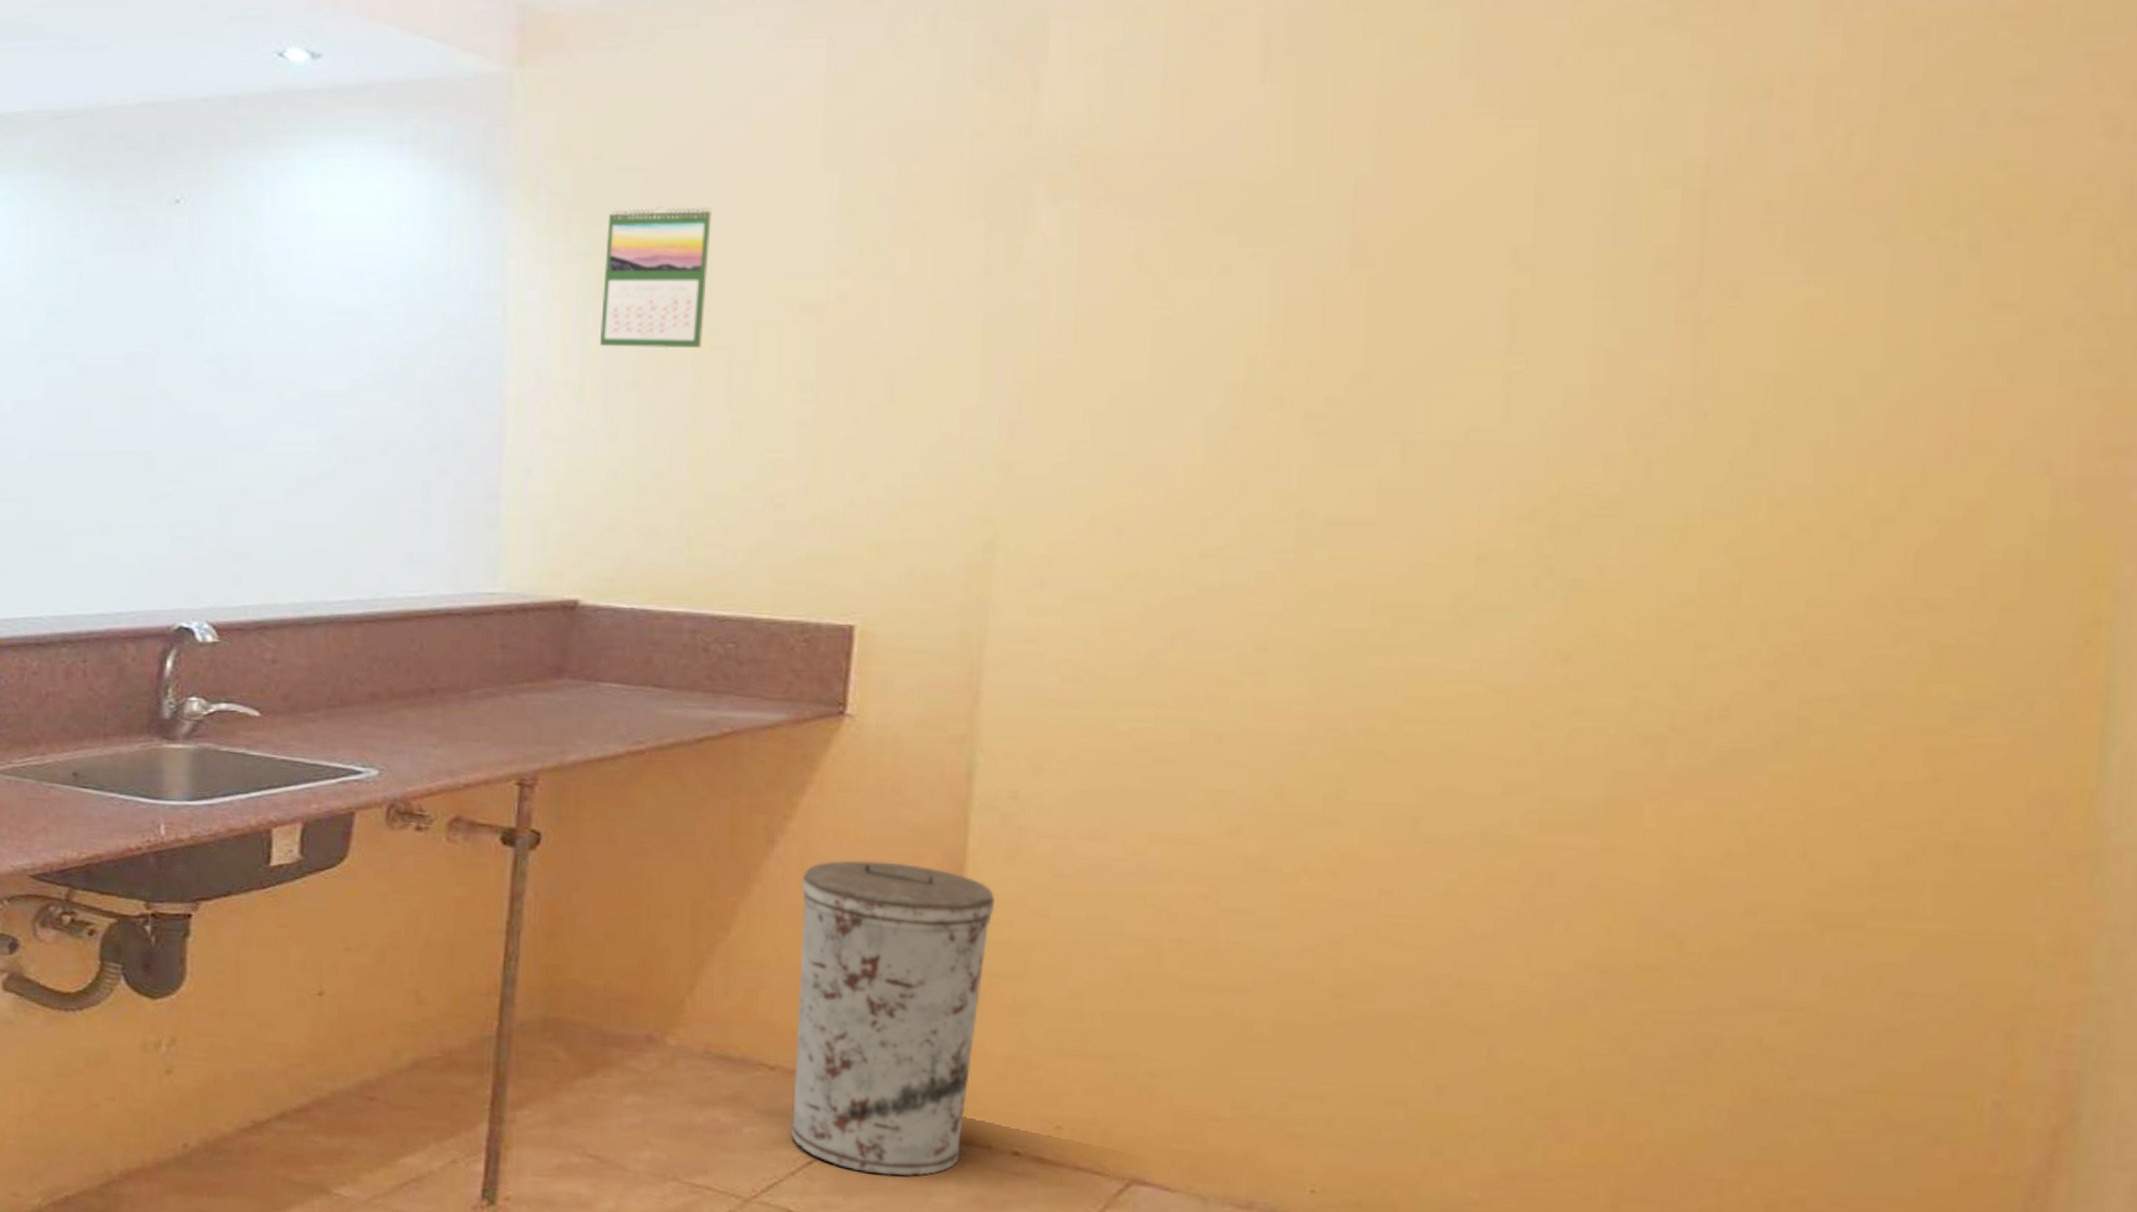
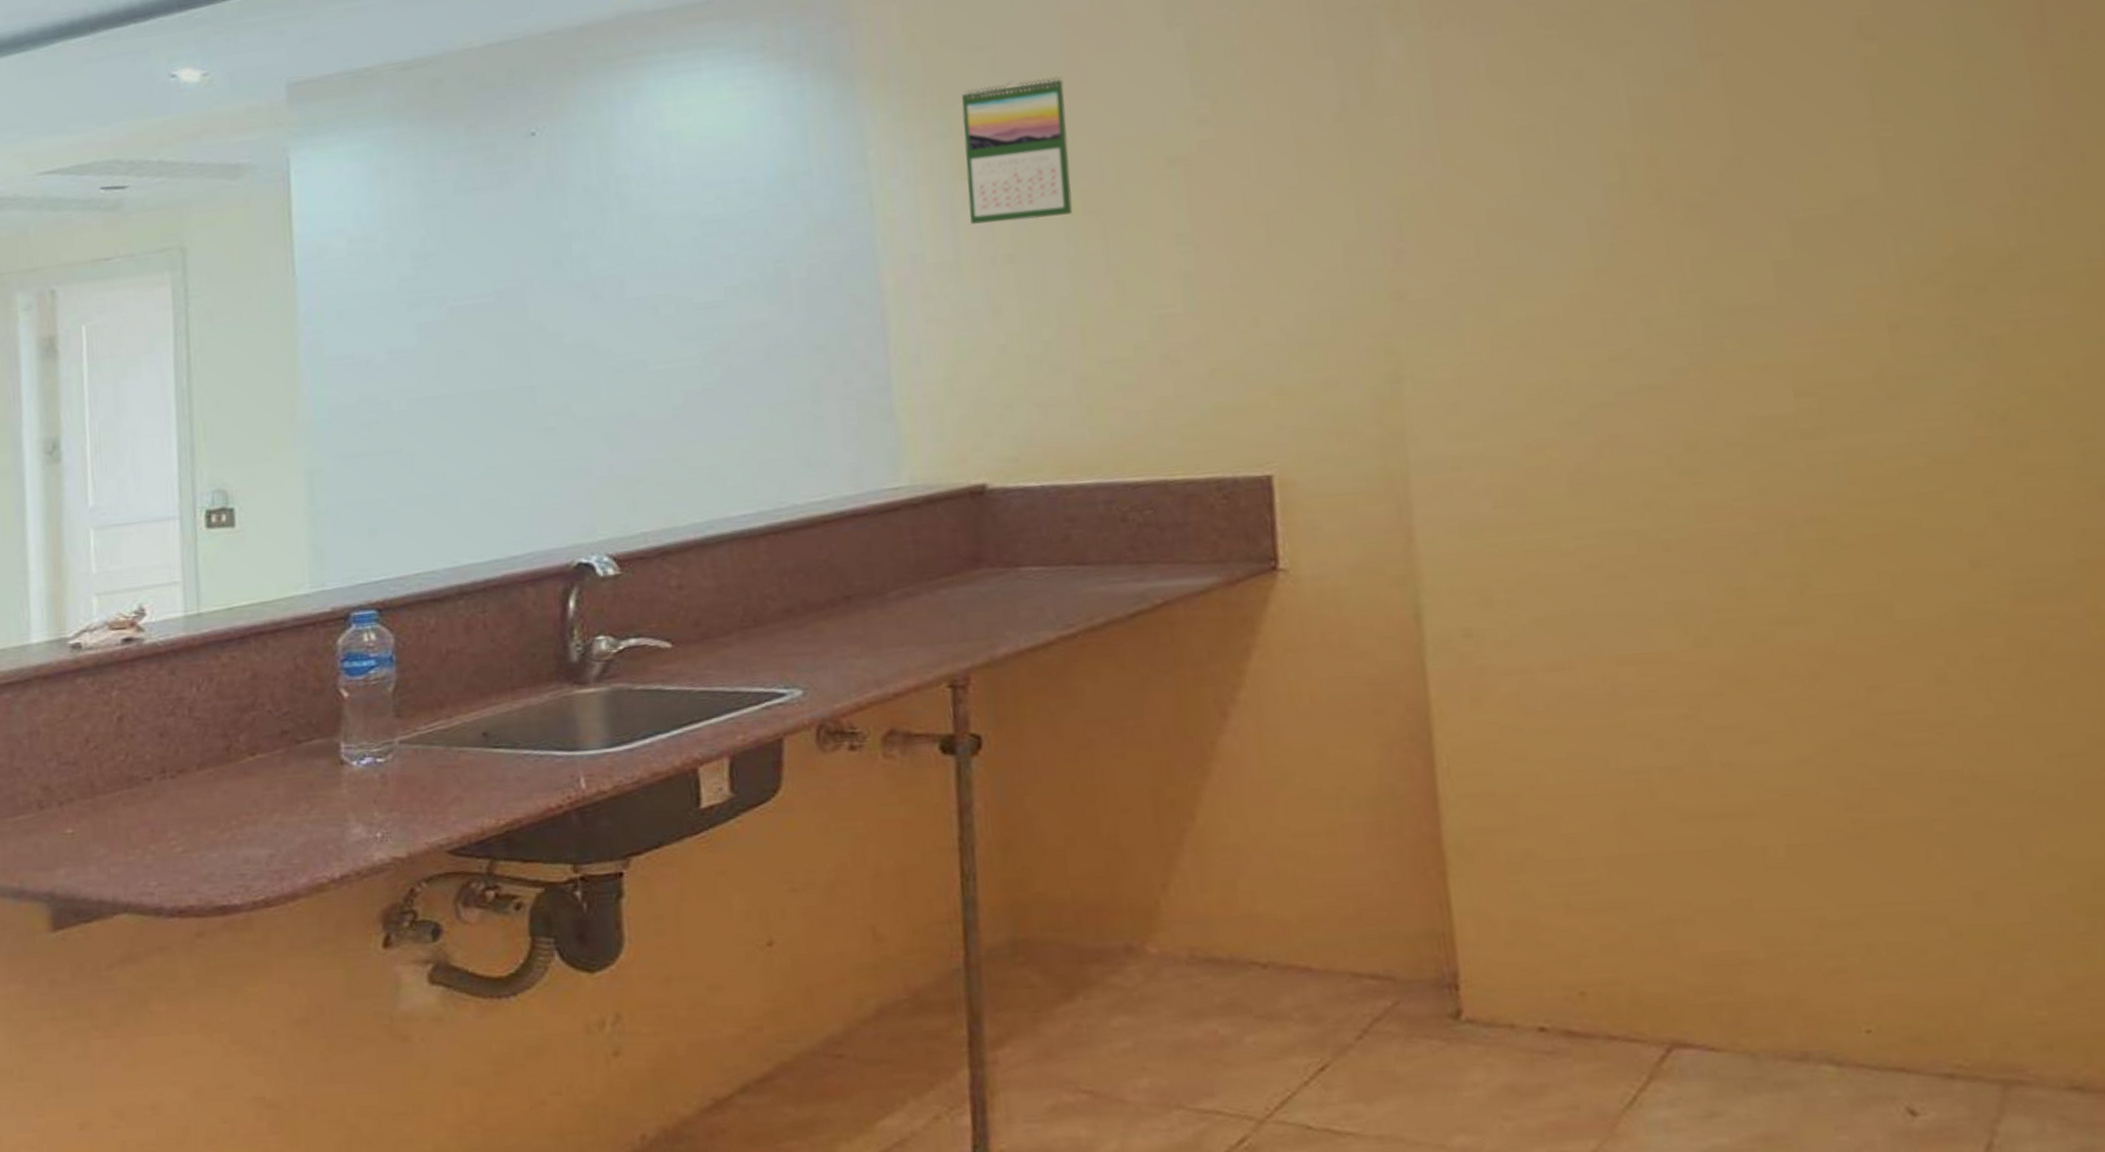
trash can: present [791,860,994,1177] -> none [1262,720,1483,1074]

